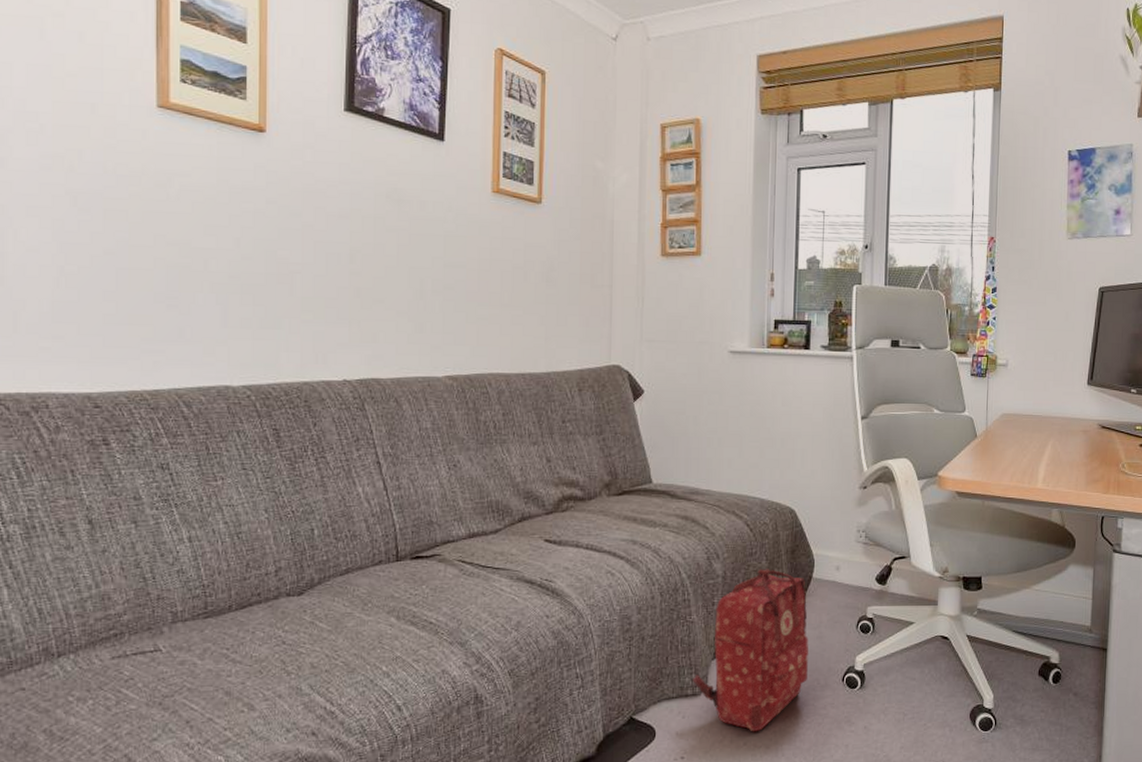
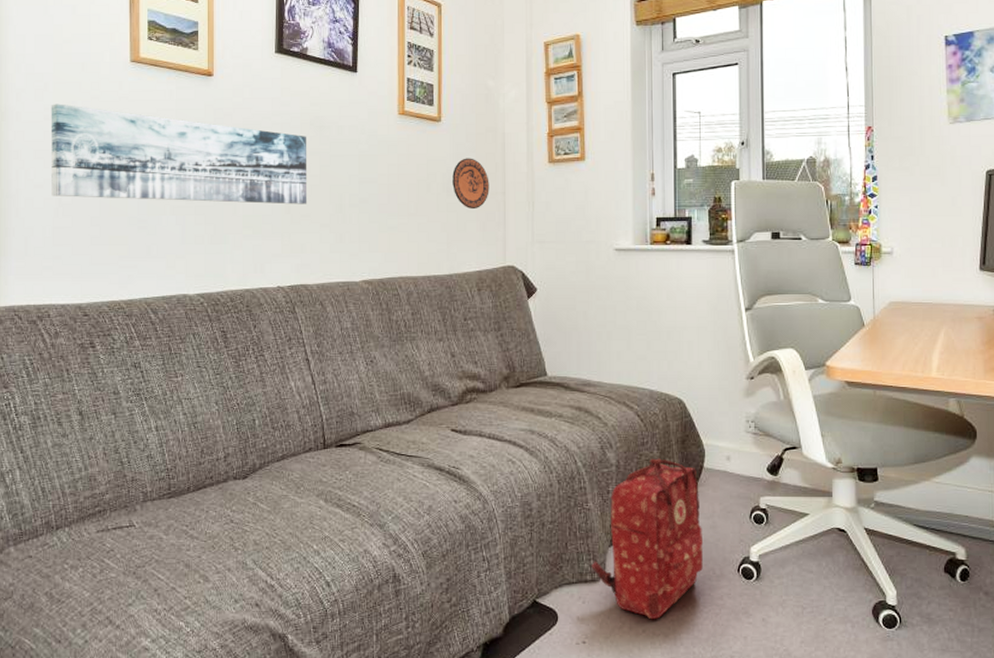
wall art: none [49,151,382,288] -> present [50,103,308,205]
decorative plate: none [553,245,595,303] -> present [452,158,489,210]

